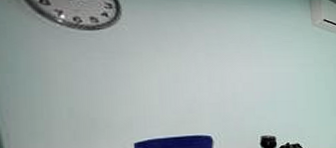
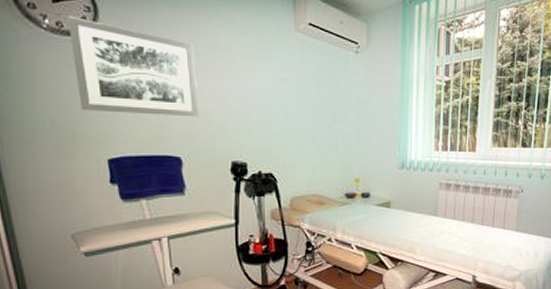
wall art: none [86,11,228,100] -> present [67,15,199,117]

